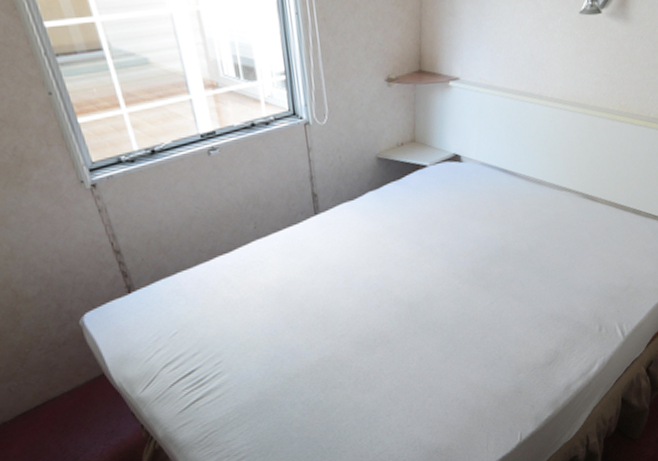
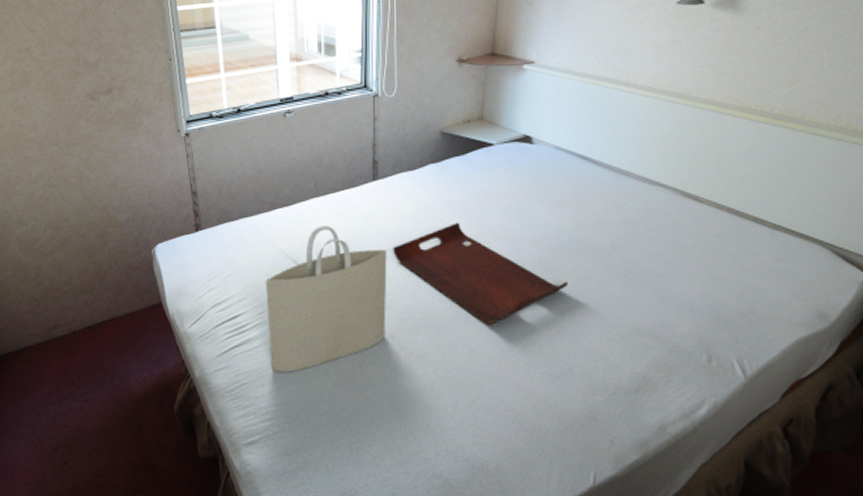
tote bag: none [217,266,344,415] -> present [265,226,387,373]
serving tray: none [342,245,497,334] -> present [393,222,569,325]

